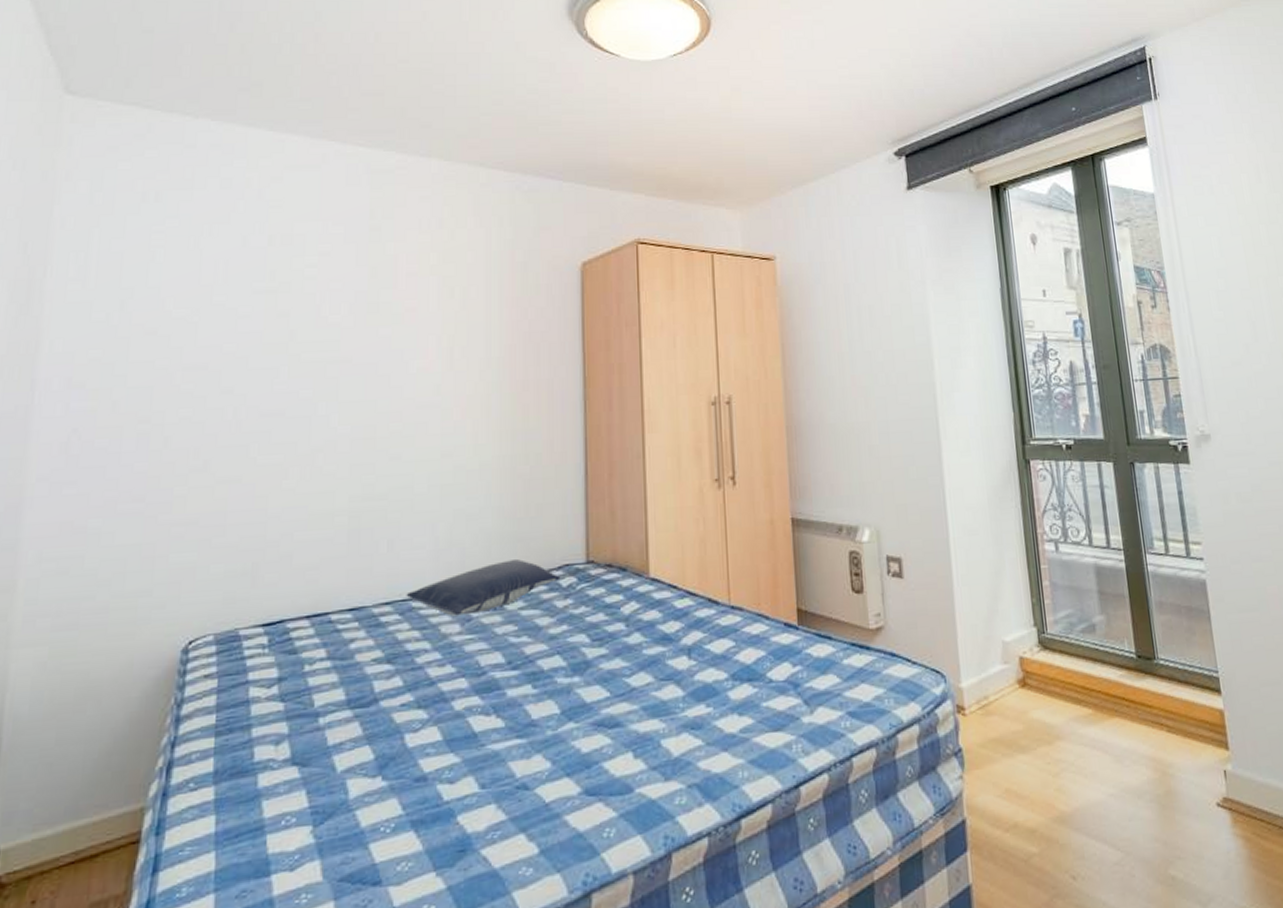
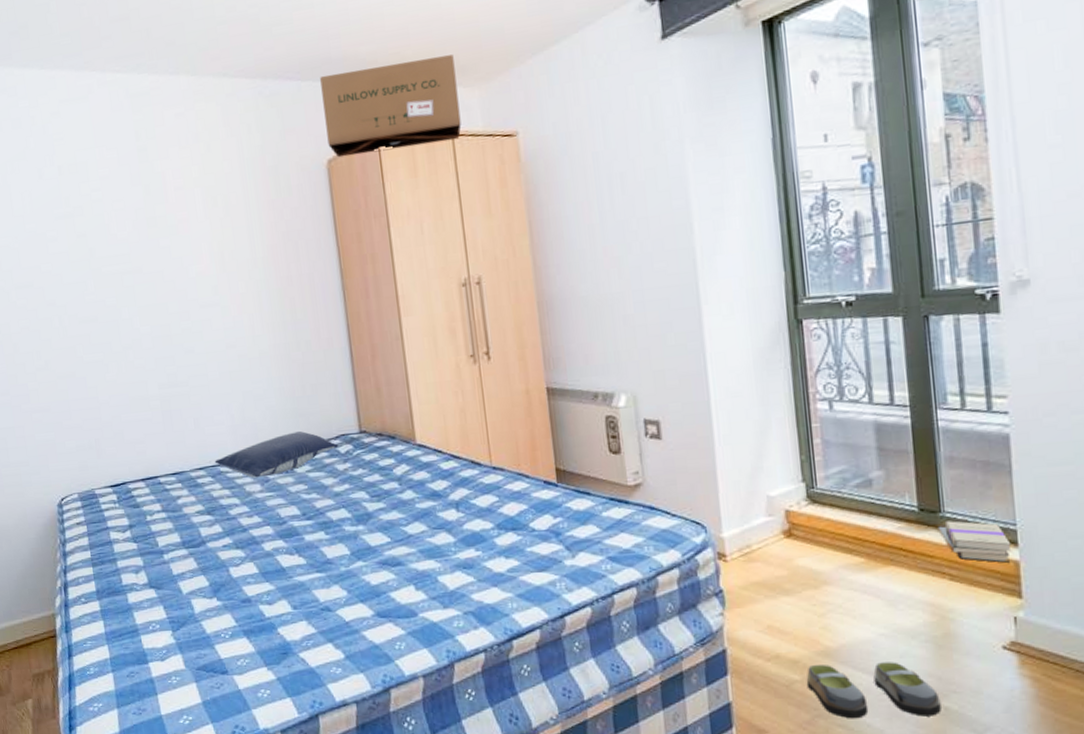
box: none [583,177,722,261] -> present [320,54,462,158]
slippers: none [1043,826,1169,897] -> present [806,662,941,719]
books: none [1153,668,1217,712] -> present [938,521,1012,563]

